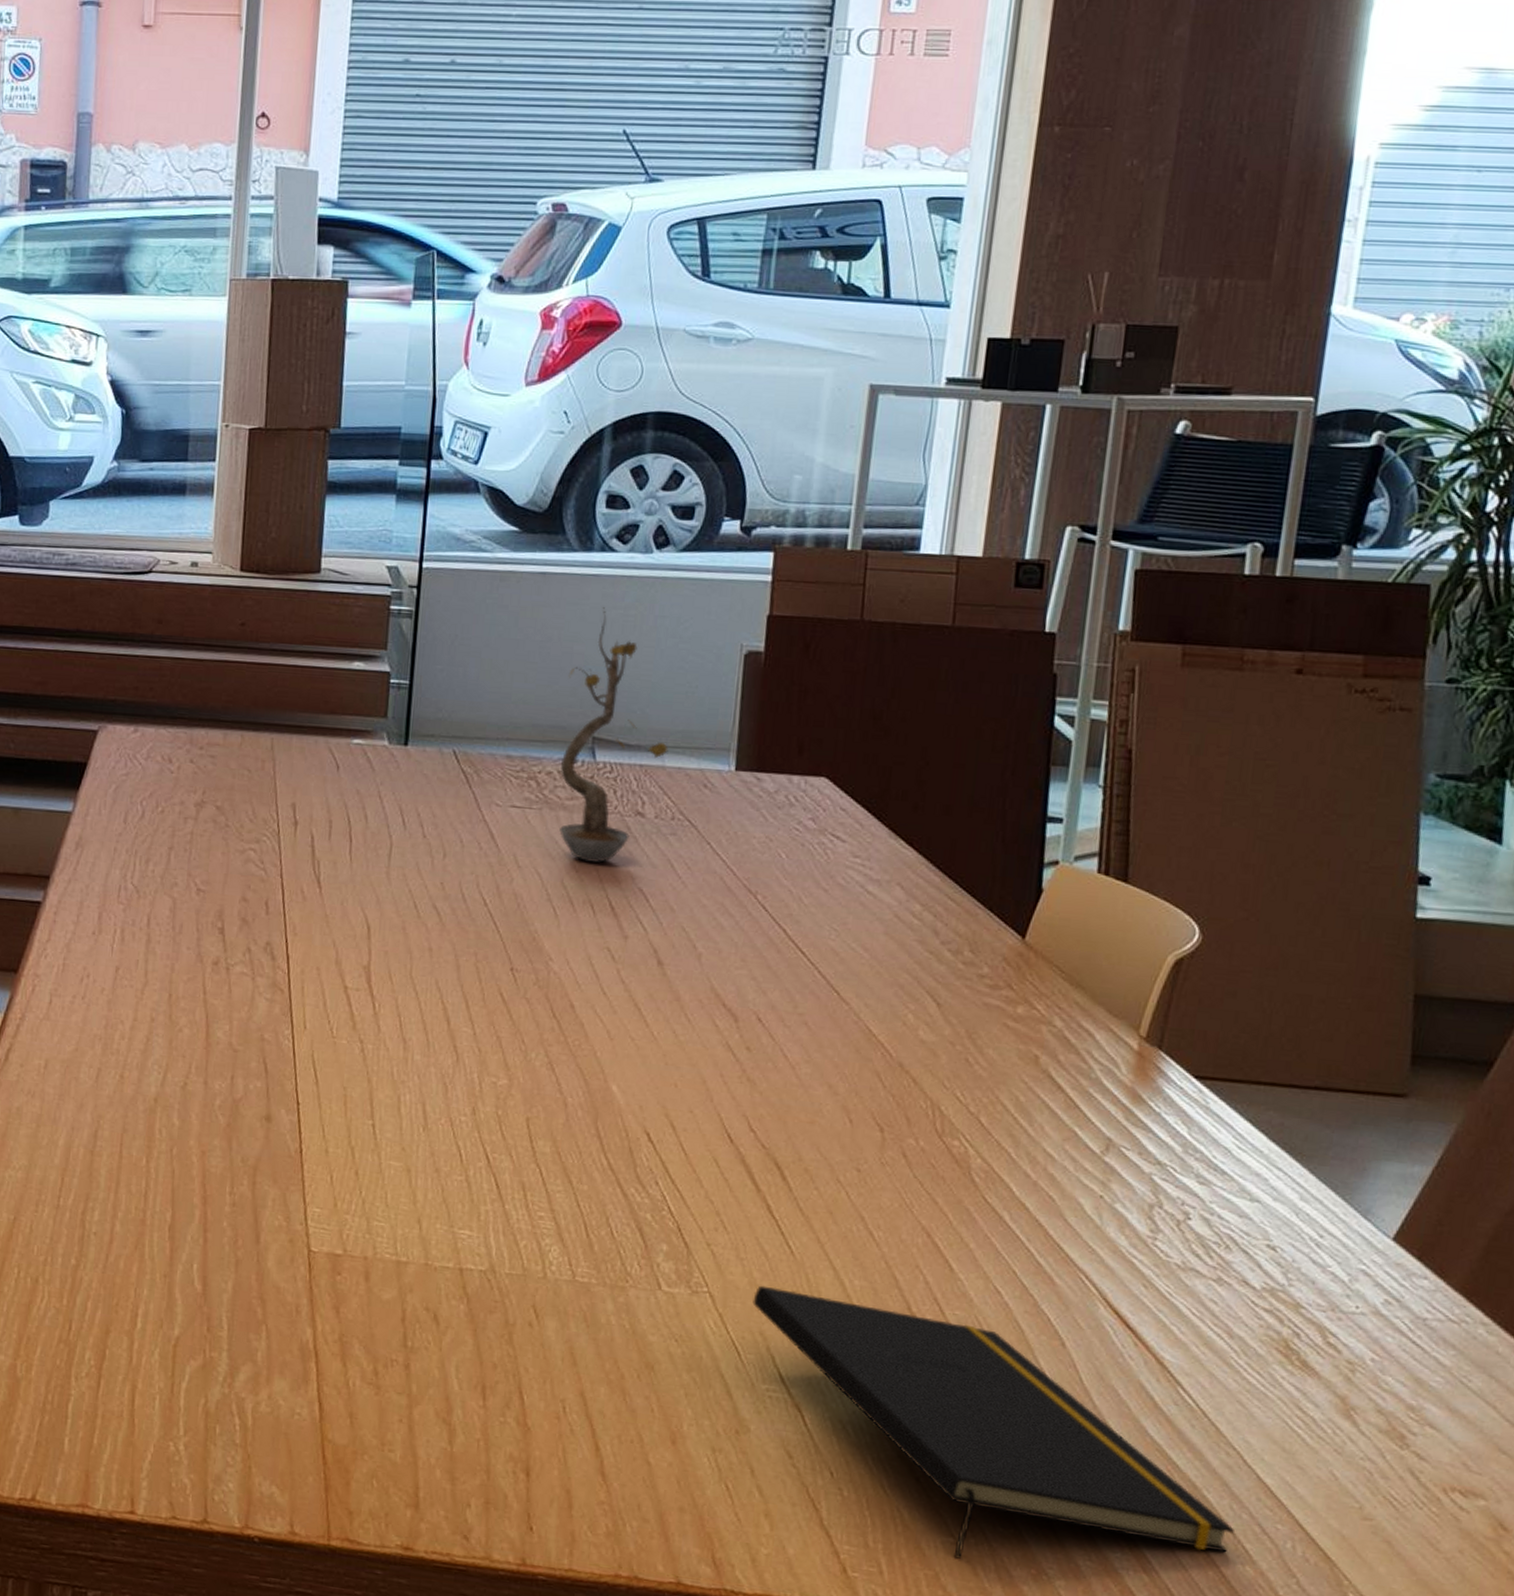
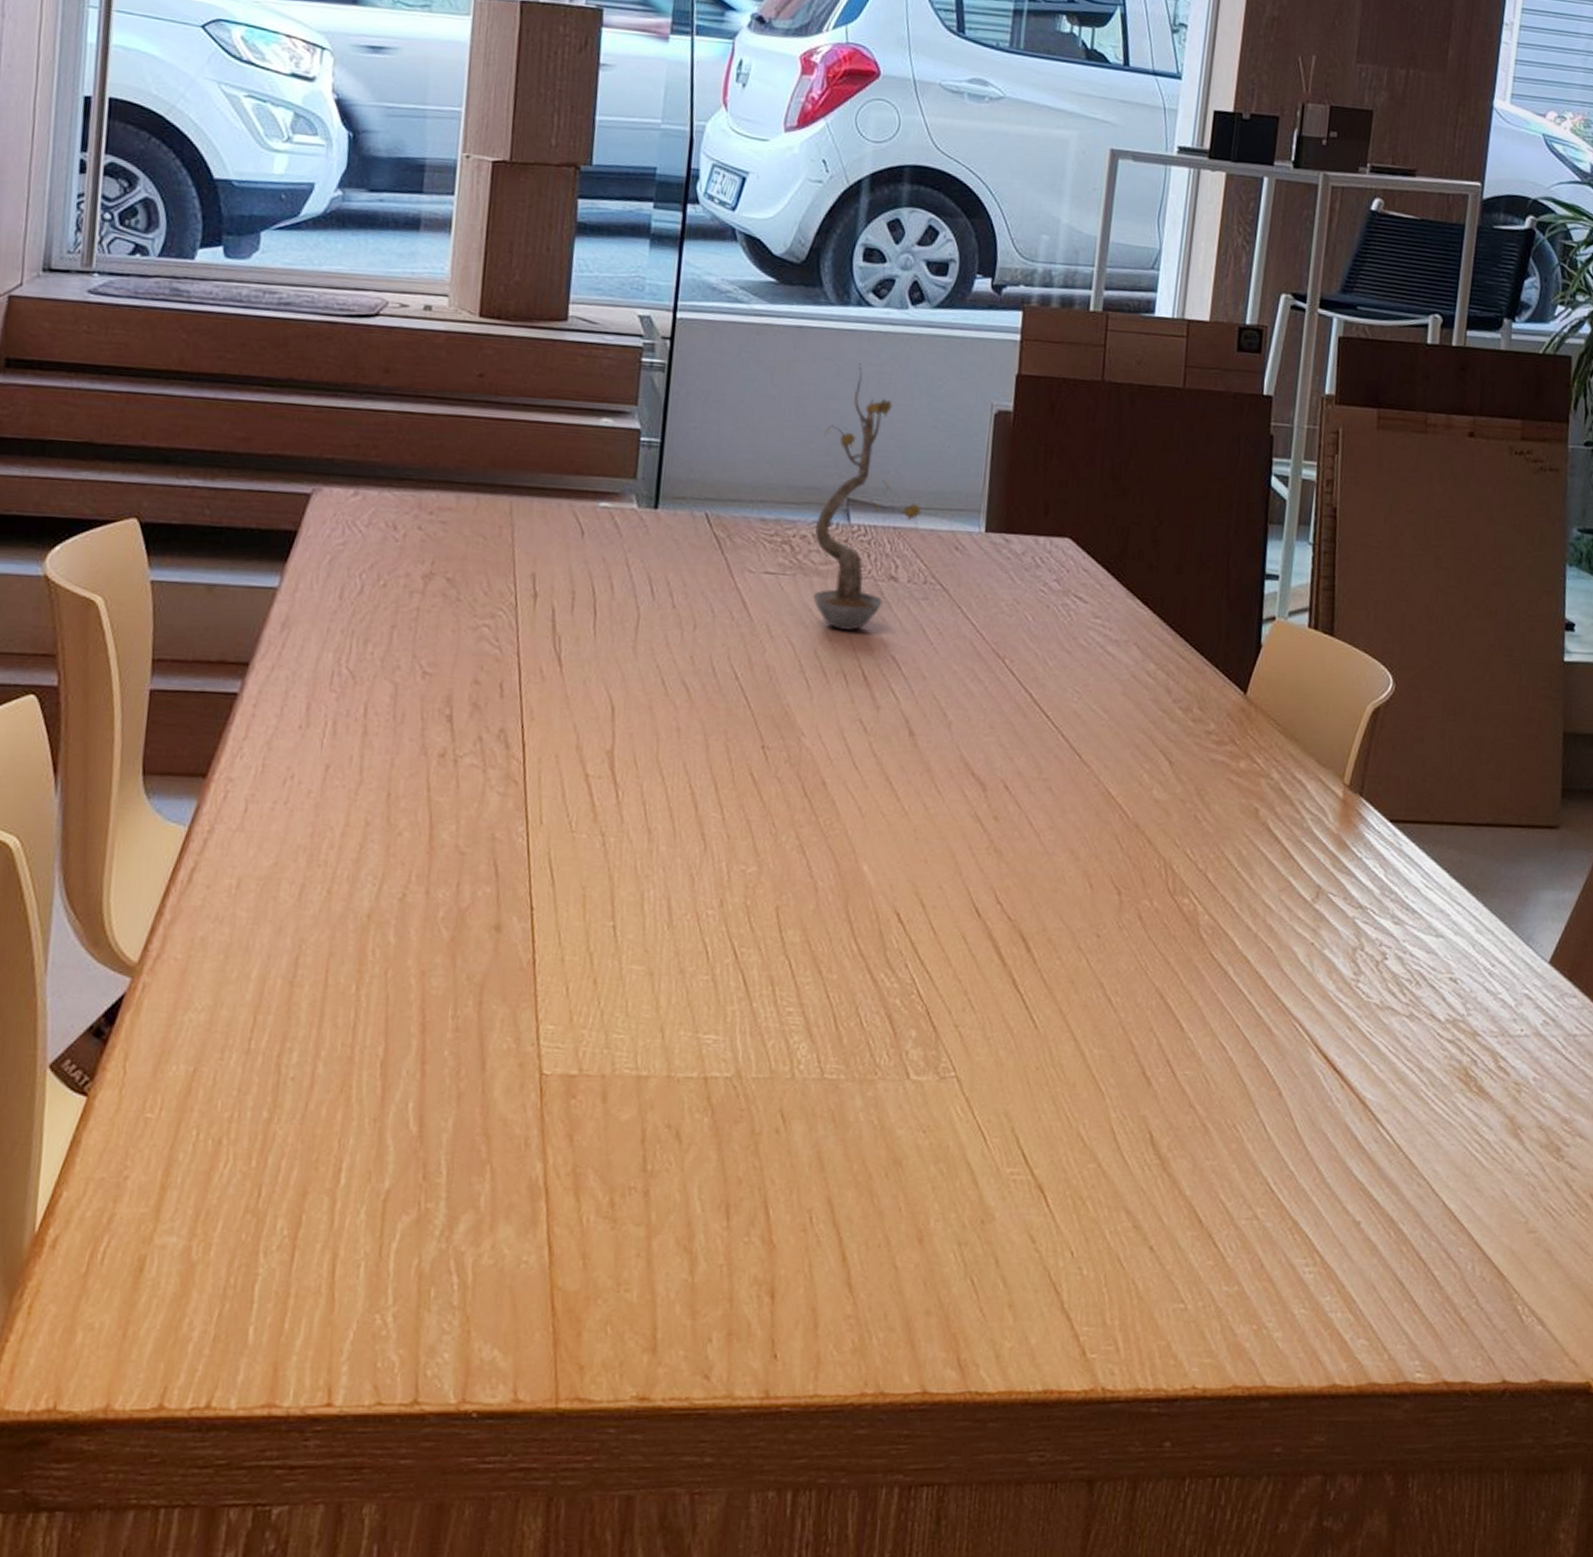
notepad: present [752,1285,1234,1560] -> none [998,1064,1425,1326]

